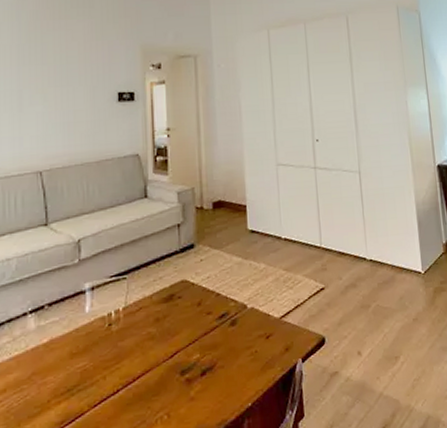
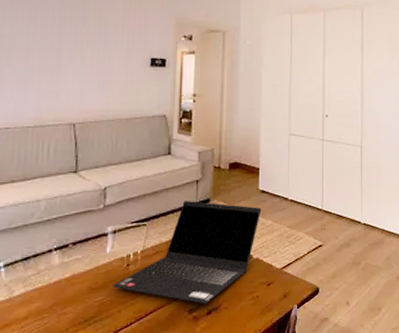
laptop computer: none [94,247,253,364] -> present [112,201,261,305]

